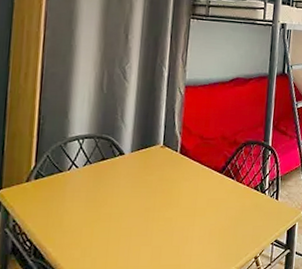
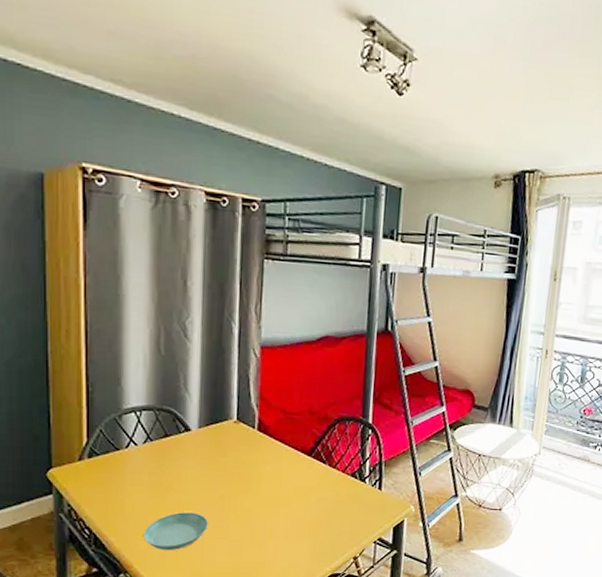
saucer: none [78,224,135,258] -> present [144,512,208,551]

